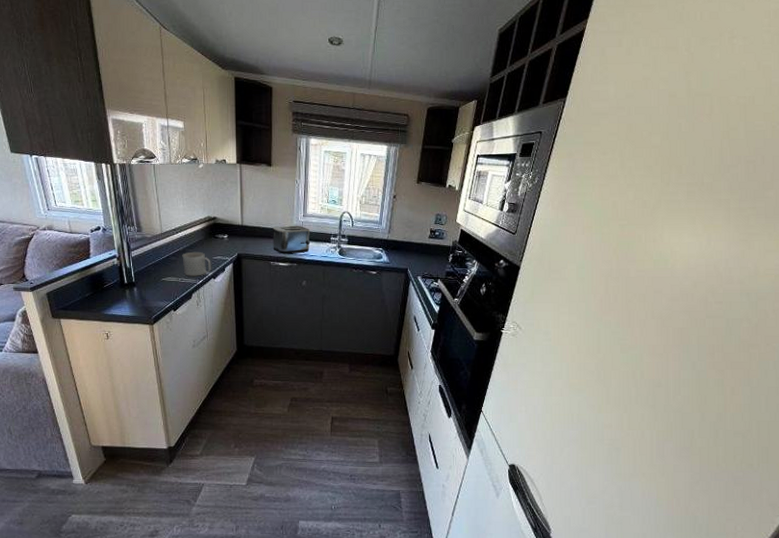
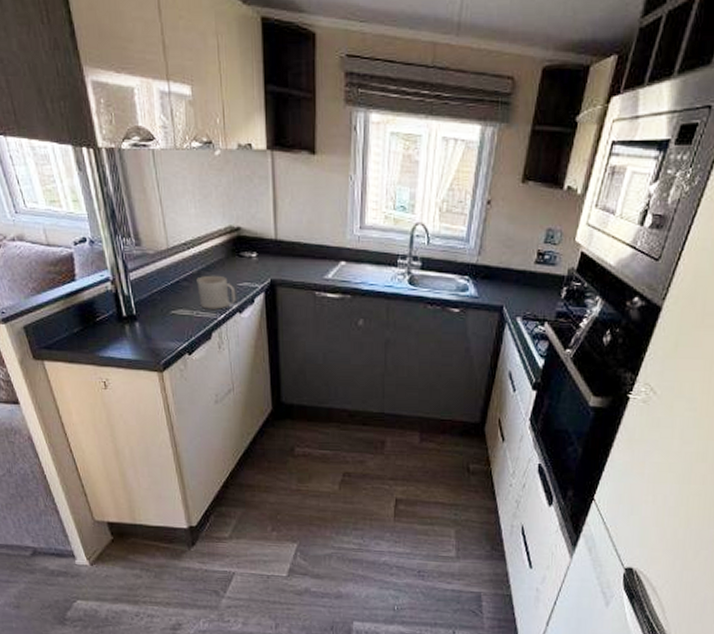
toaster: present [273,226,311,254] -> none [318,242,370,282]

